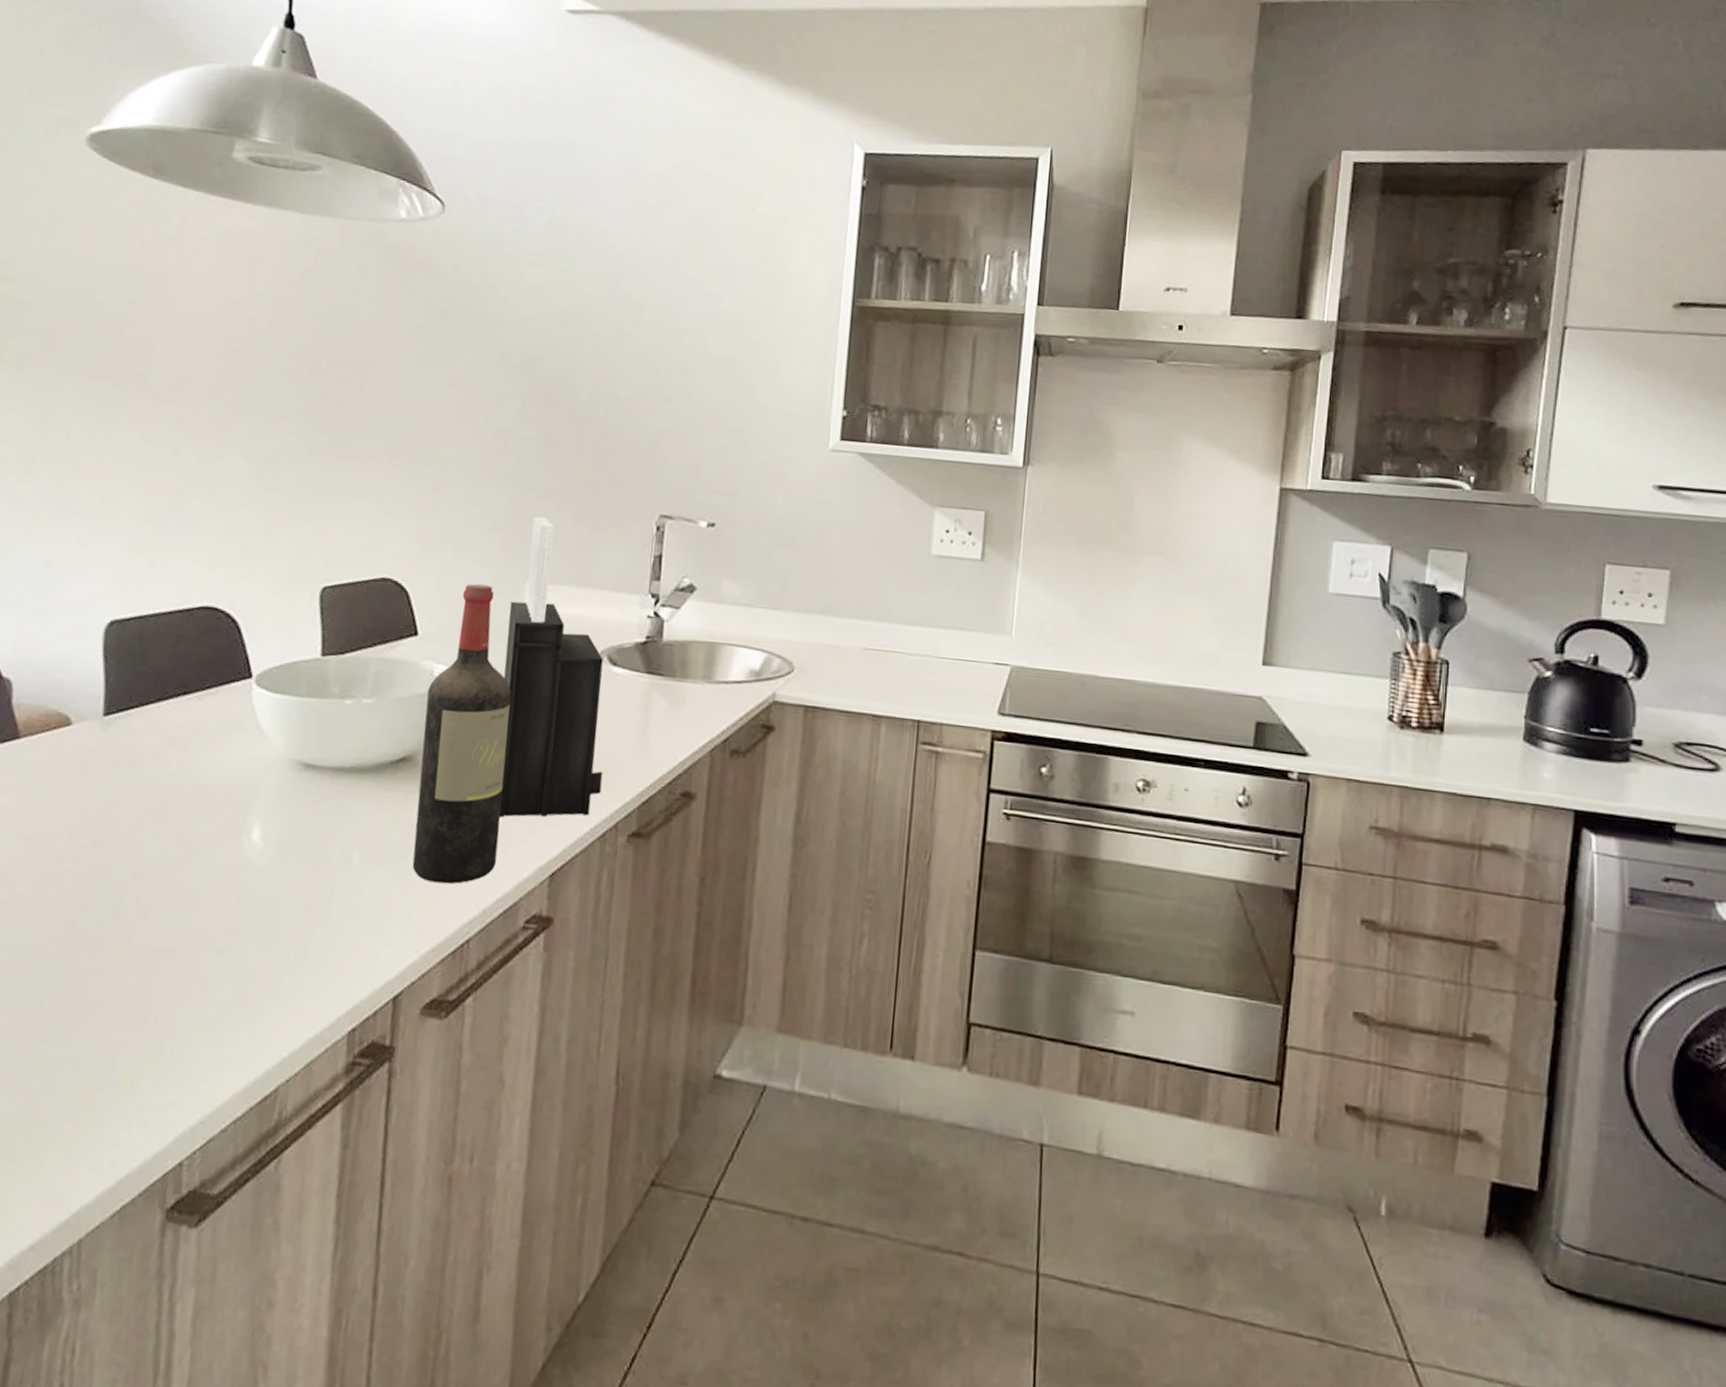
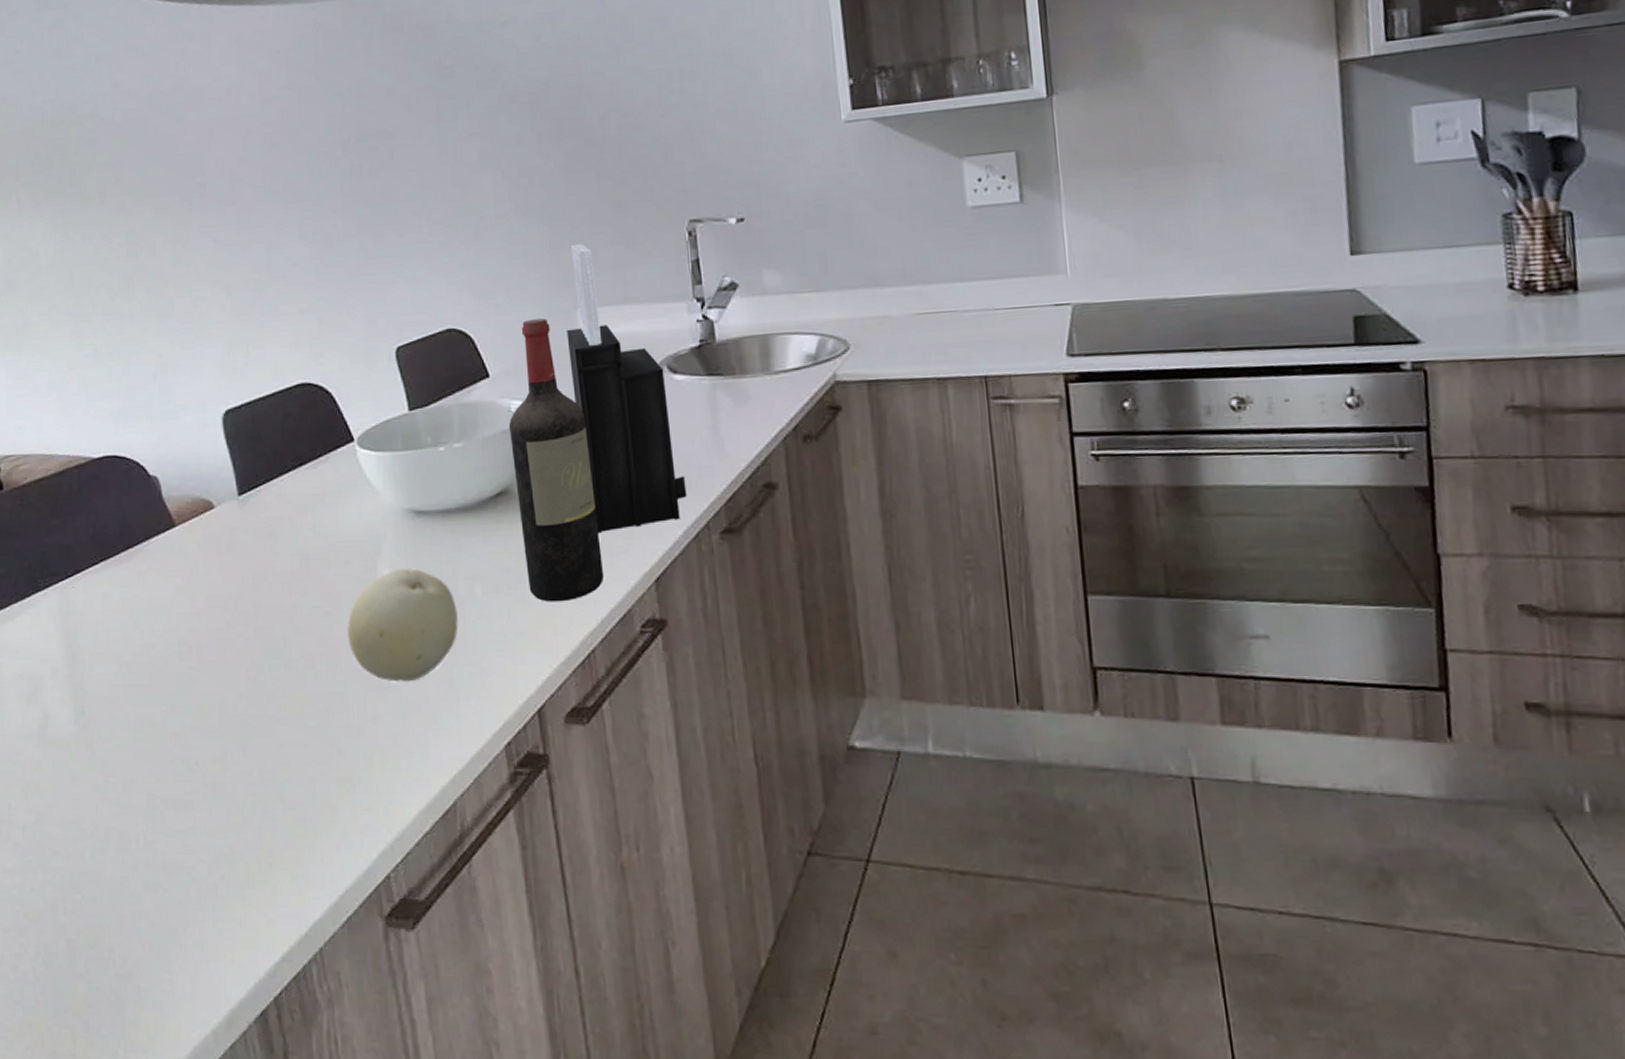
fruit: none [194,822,328,949] -> present [347,567,458,682]

